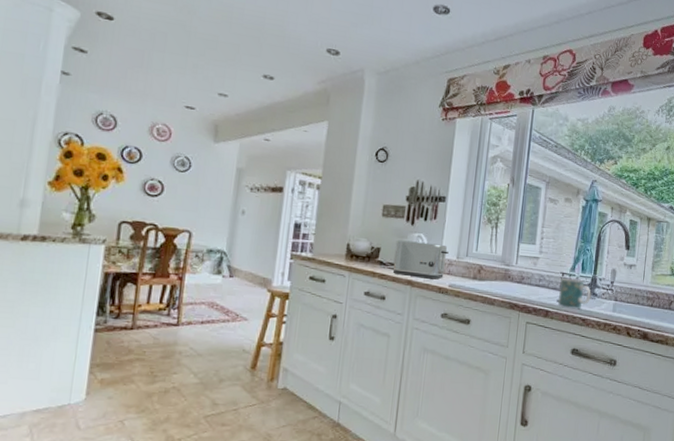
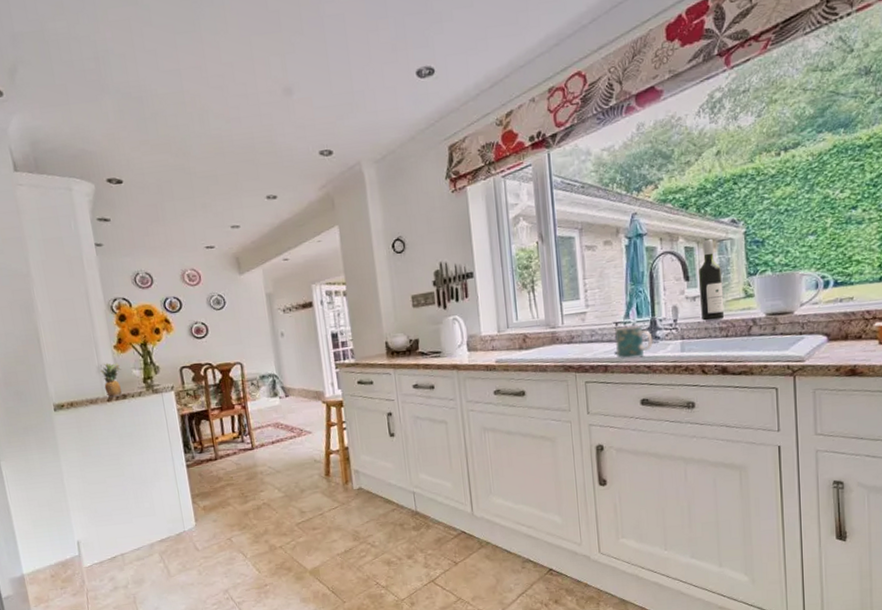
fruit: none [22,197,49,238] -> present [100,363,122,398]
toaster: present [393,240,449,280] -> none [432,321,488,362]
bottle: none [634,217,656,290] -> present [698,238,725,321]

